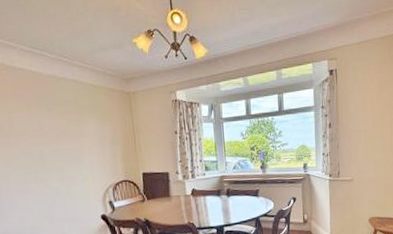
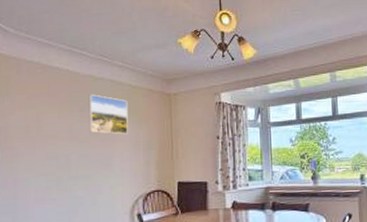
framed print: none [53,94,94,131] -> present [88,94,128,135]

